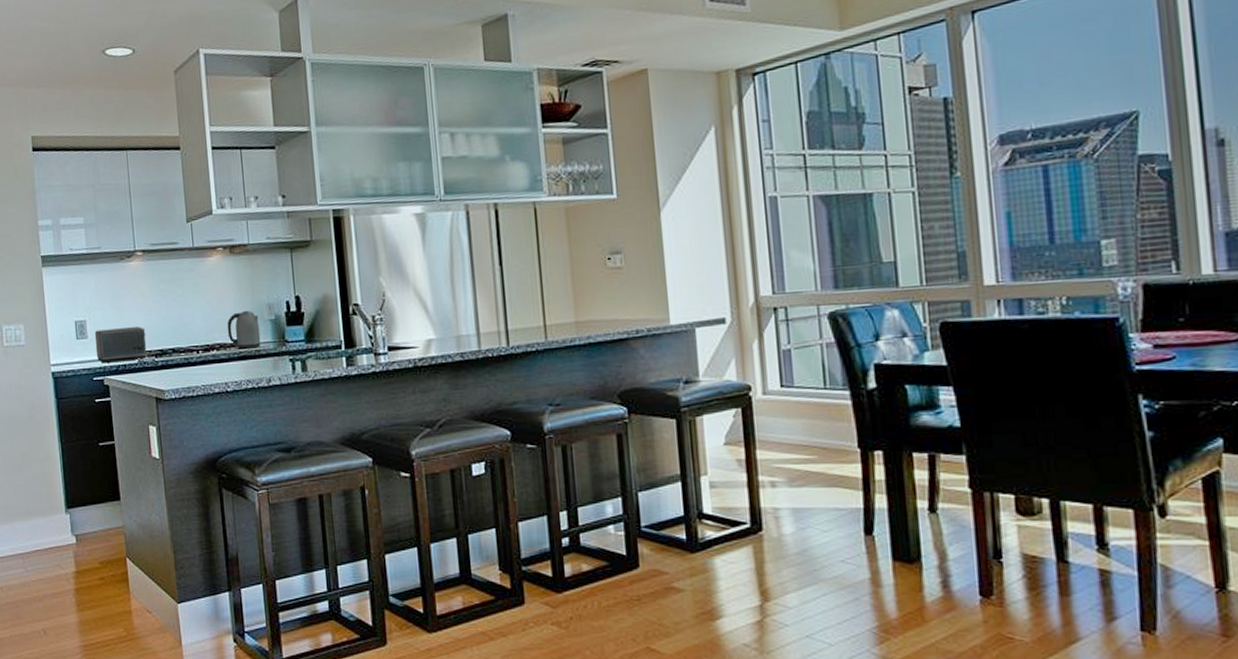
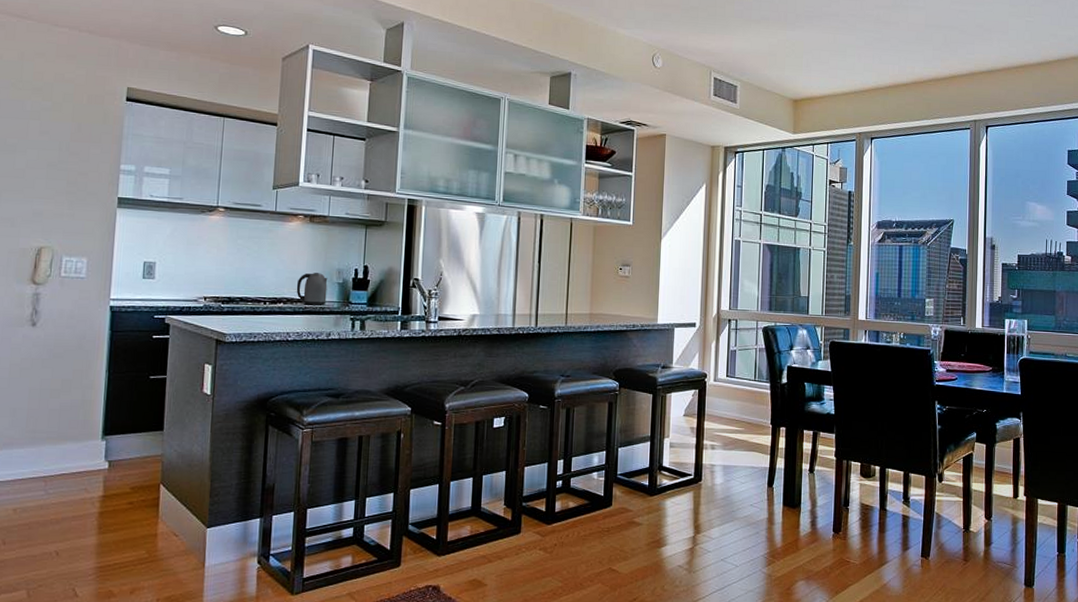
toaster: present [95,327,147,363] -> none [161,272,216,304]

